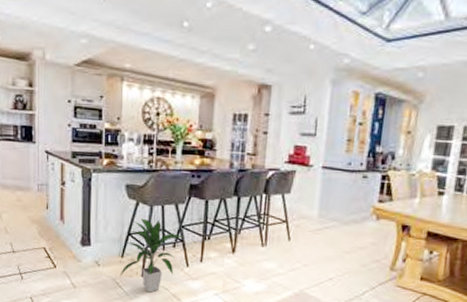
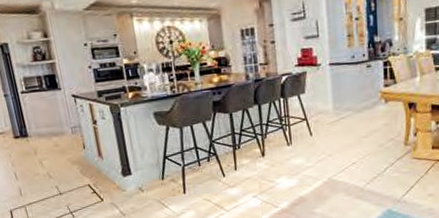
indoor plant: present [119,218,184,293] -> none [163,139,216,207]

